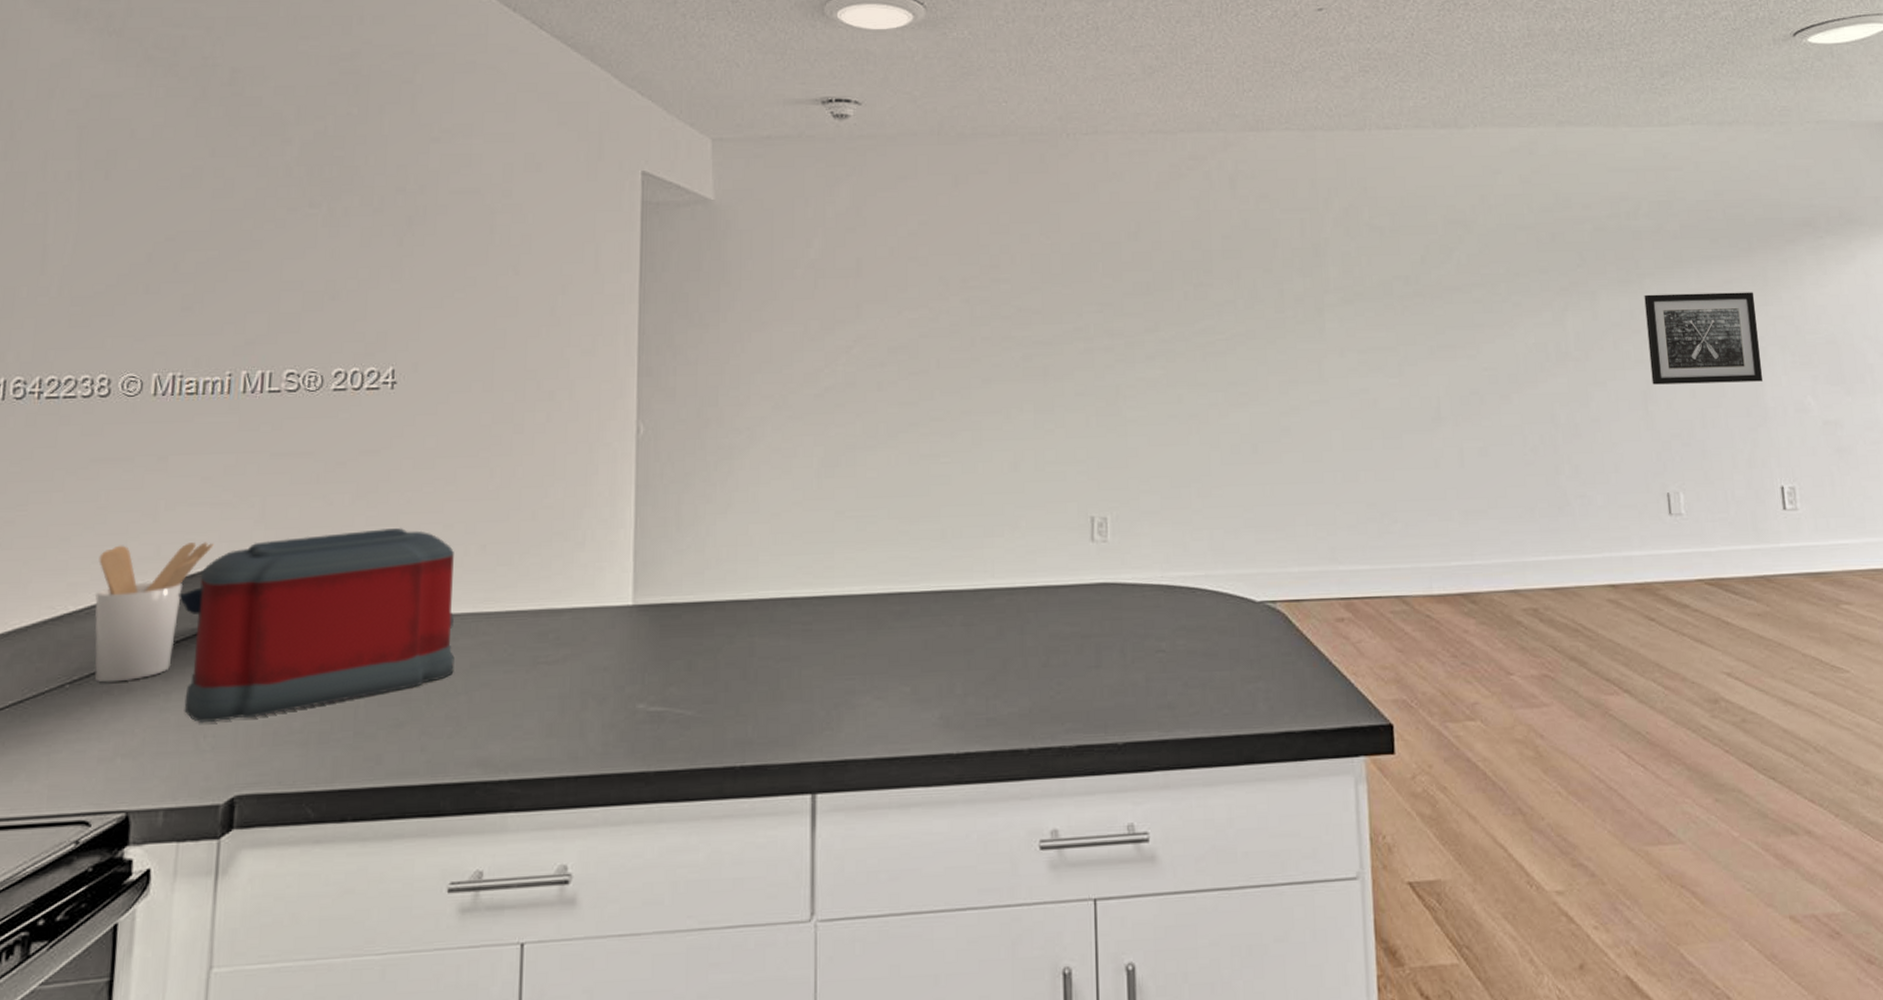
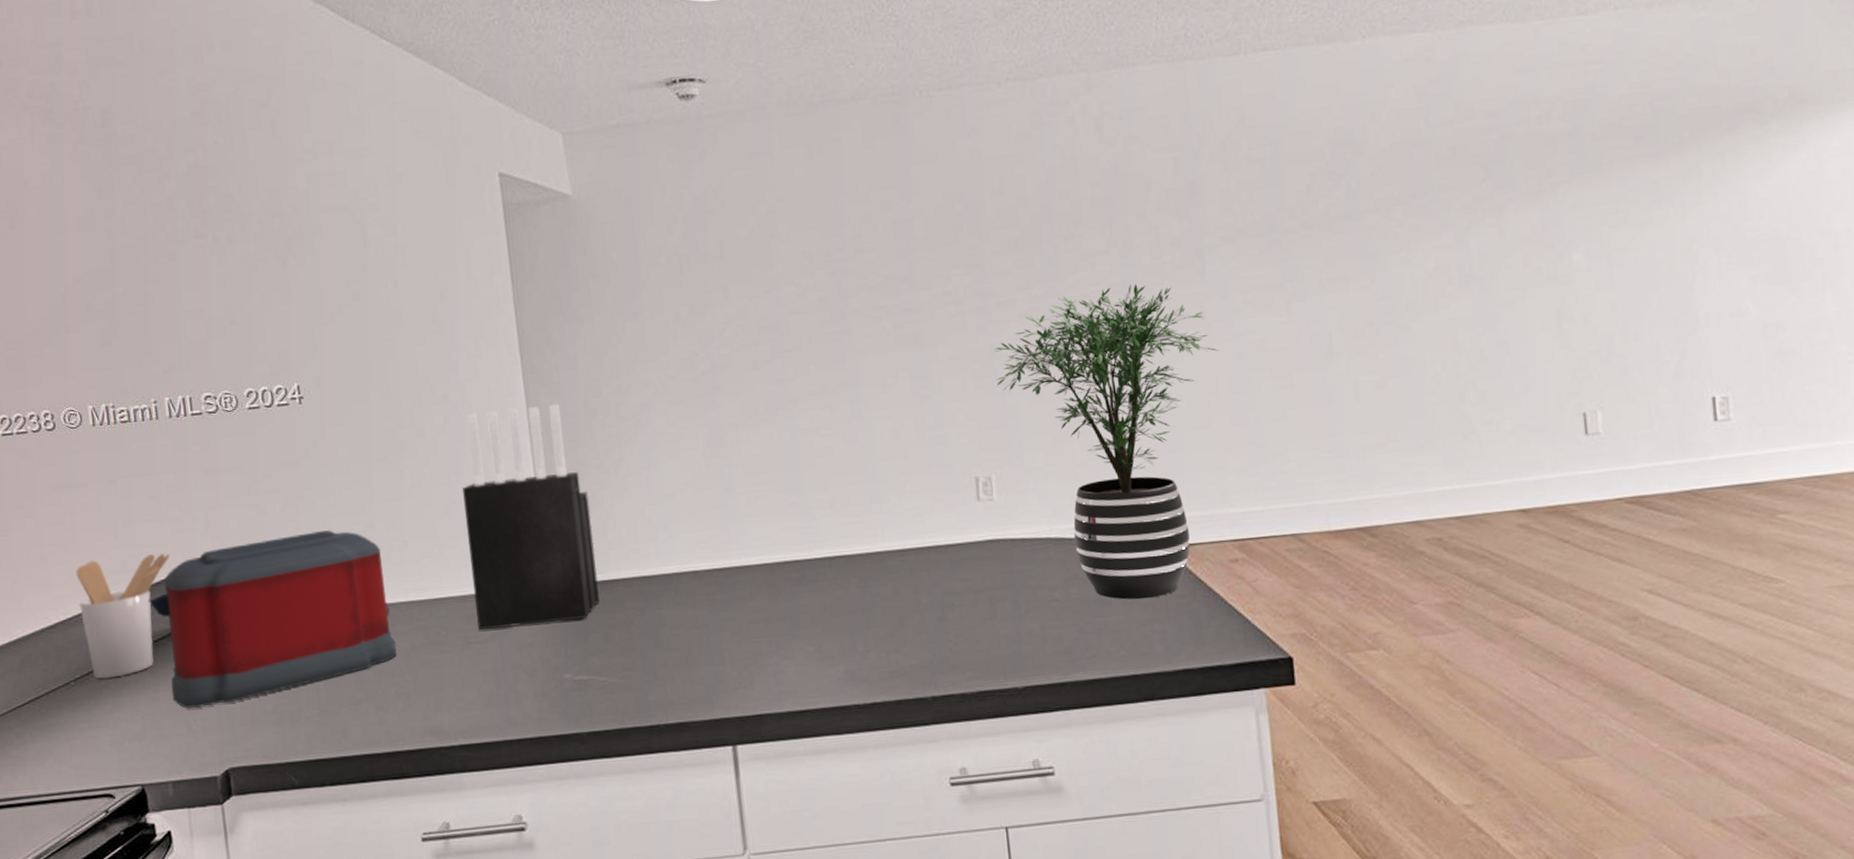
knife block: none [550,410,691,649] -> present [463,404,600,630]
potted plant: none [1119,336,1334,655] -> present [994,284,1218,600]
wall art: present [1644,292,1762,385] -> none [1558,191,1693,301]

